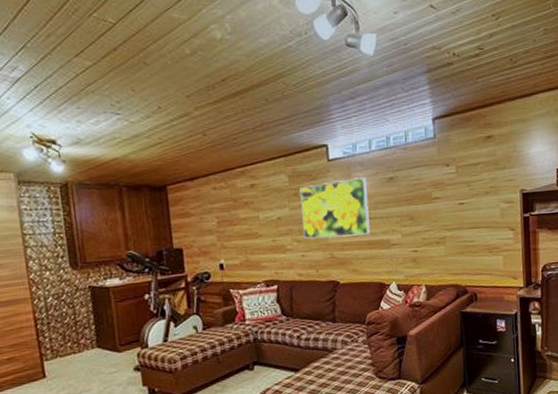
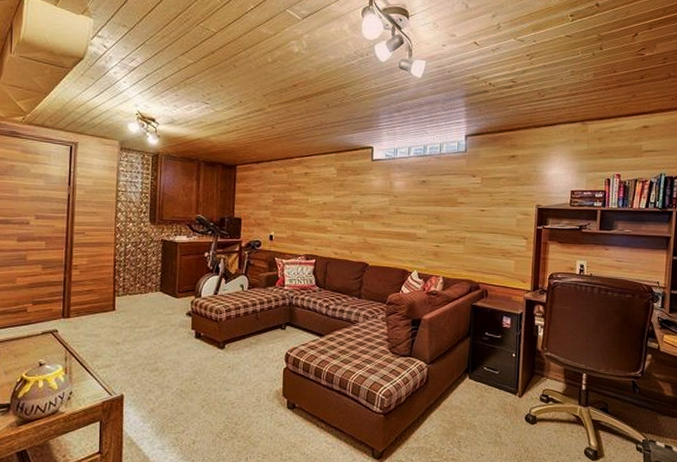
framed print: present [300,177,371,239] -> none [343,177,402,227]

